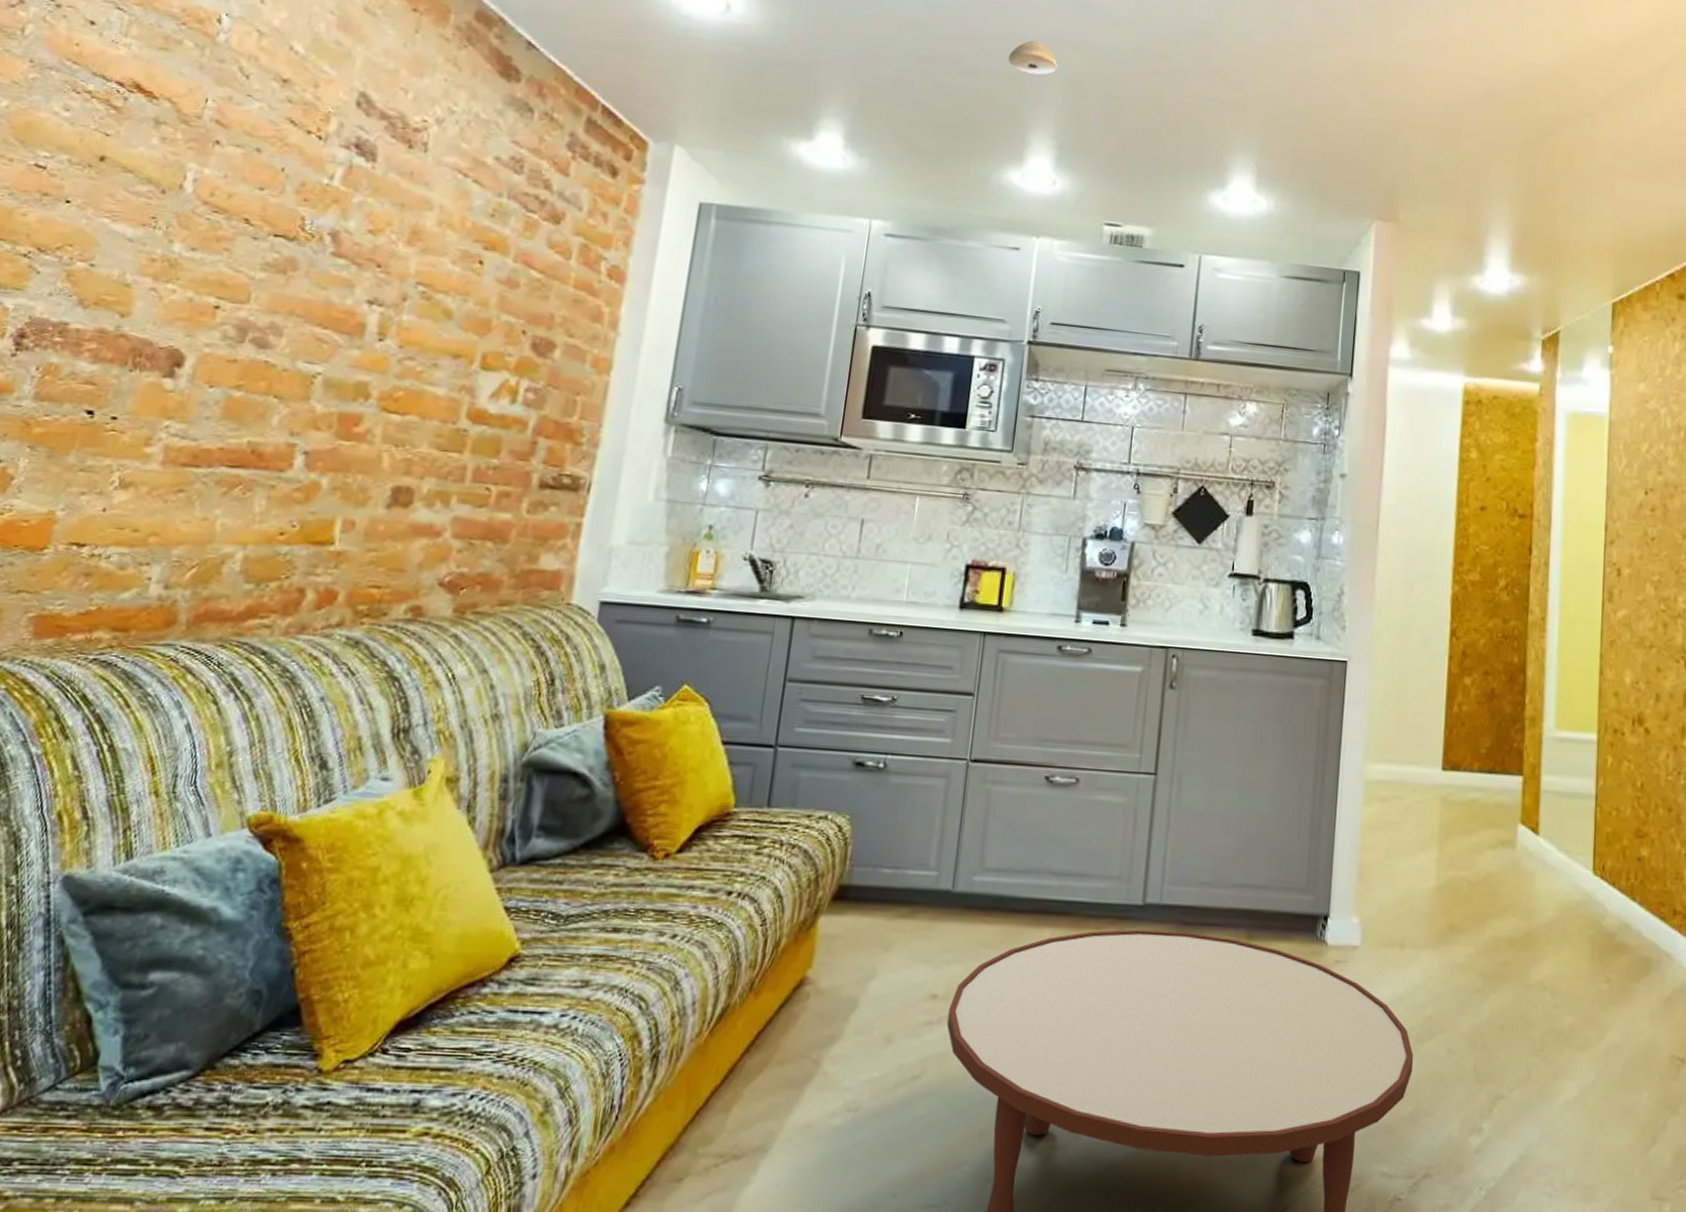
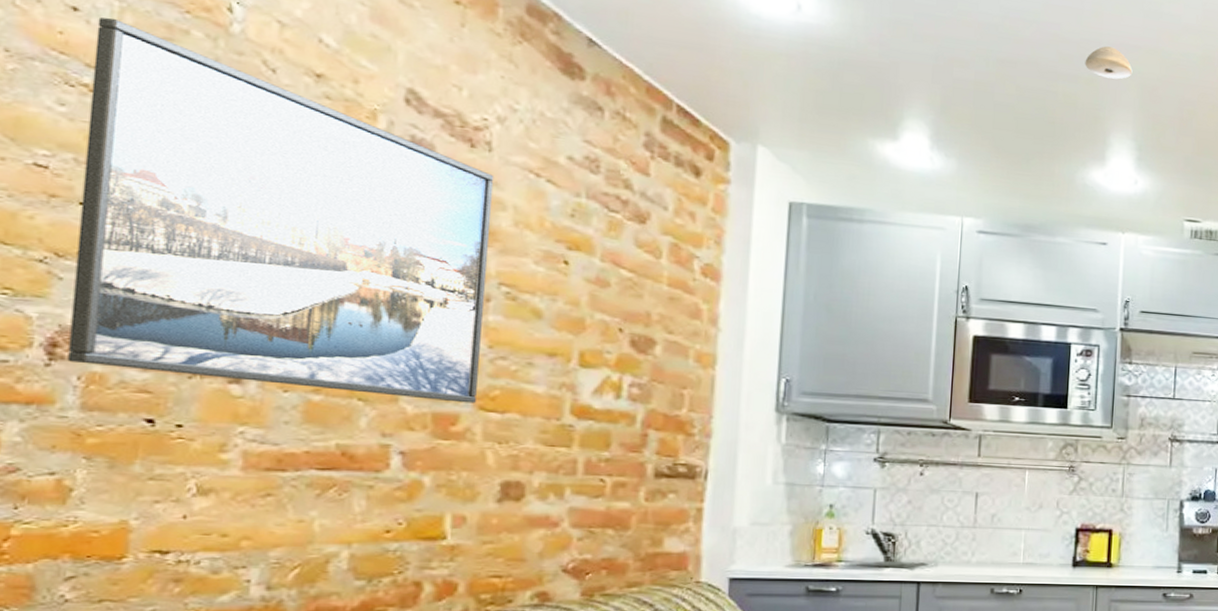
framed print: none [31,30,426,404] -> present [67,17,495,404]

